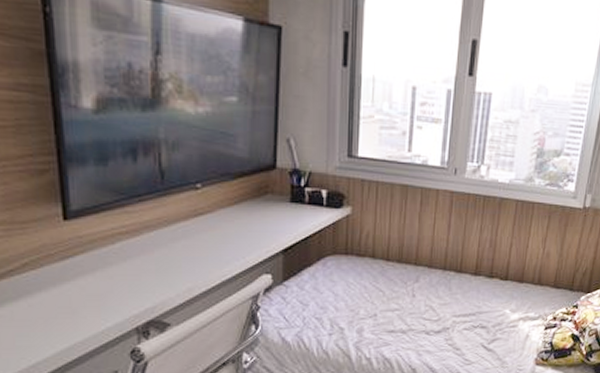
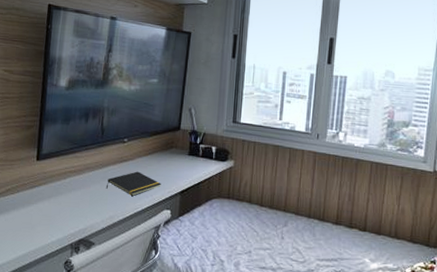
notepad: none [178,227,256,260] -> present [106,171,161,196]

